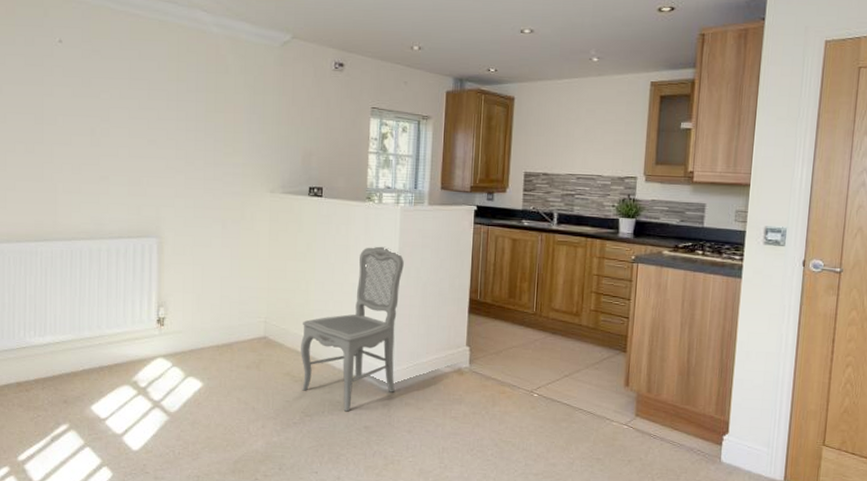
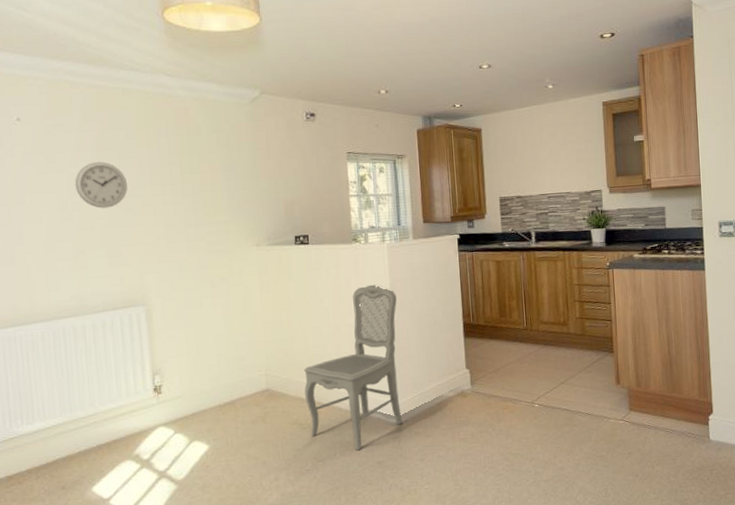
wall clock: none [105,91,155,137] -> present [74,162,128,209]

